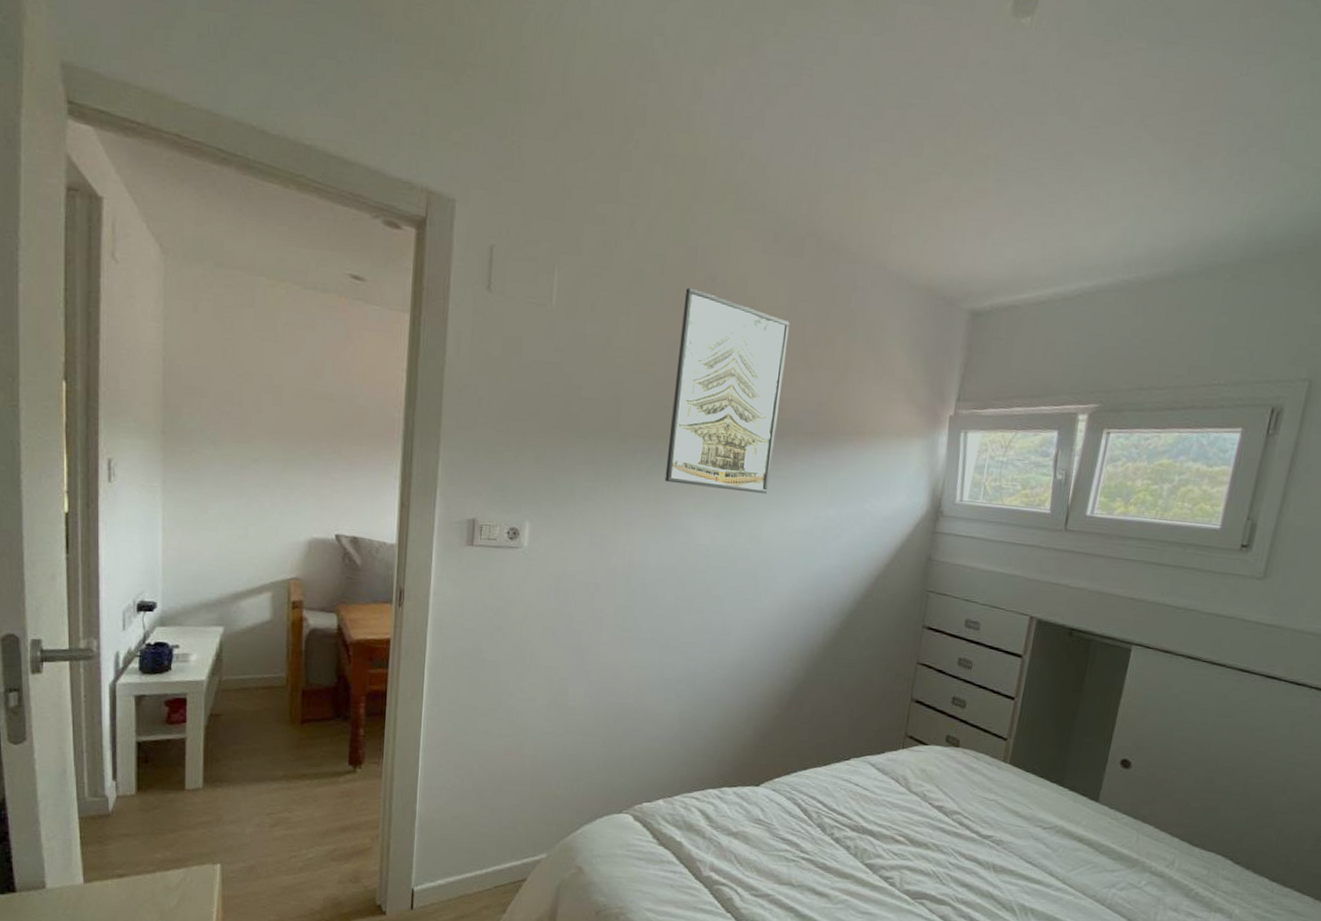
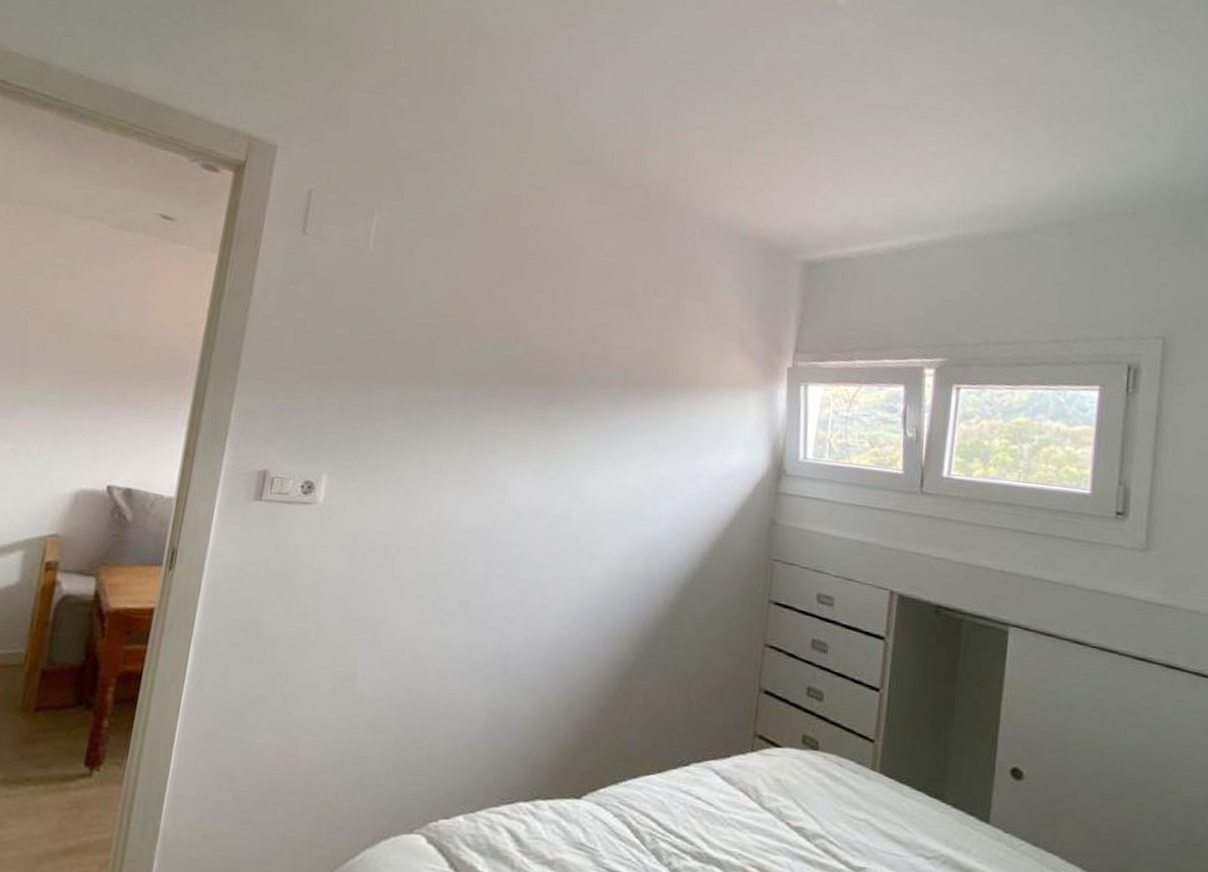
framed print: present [664,287,790,495] -> none [479,233,616,449]

